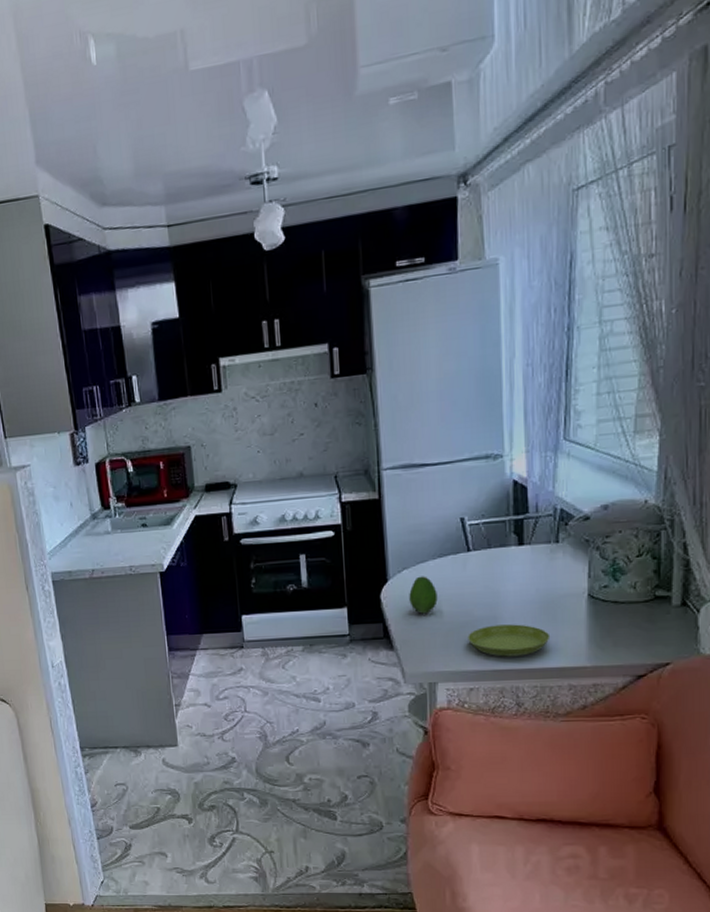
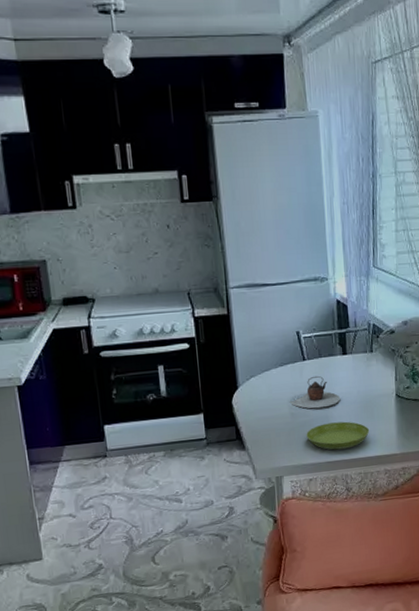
fruit: present [409,576,438,614] -> none [256,383,281,416]
teapot: none [449,569,514,608] -> present [290,375,341,409]

